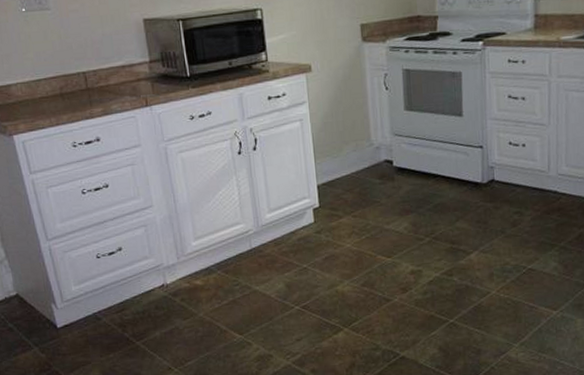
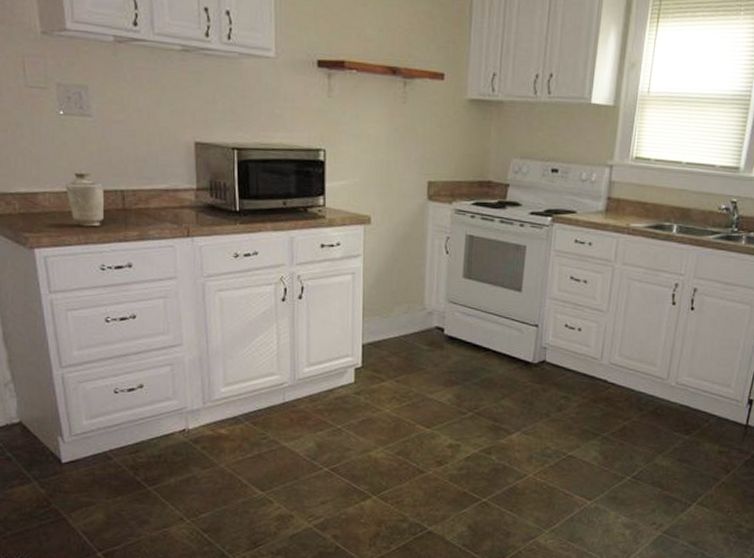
vase: none [34,59,71,110] -> present [66,171,104,227]

